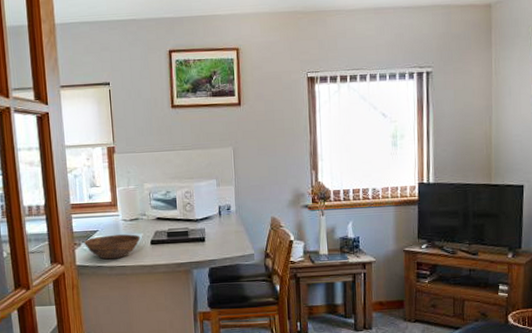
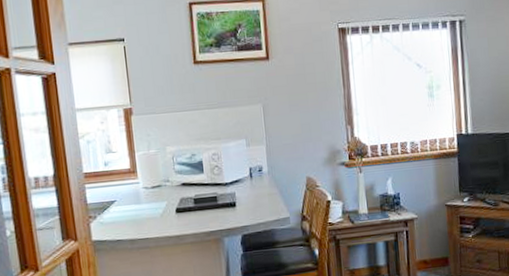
bowl: present [83,234,141,260] -> none [99,202,165,233]

